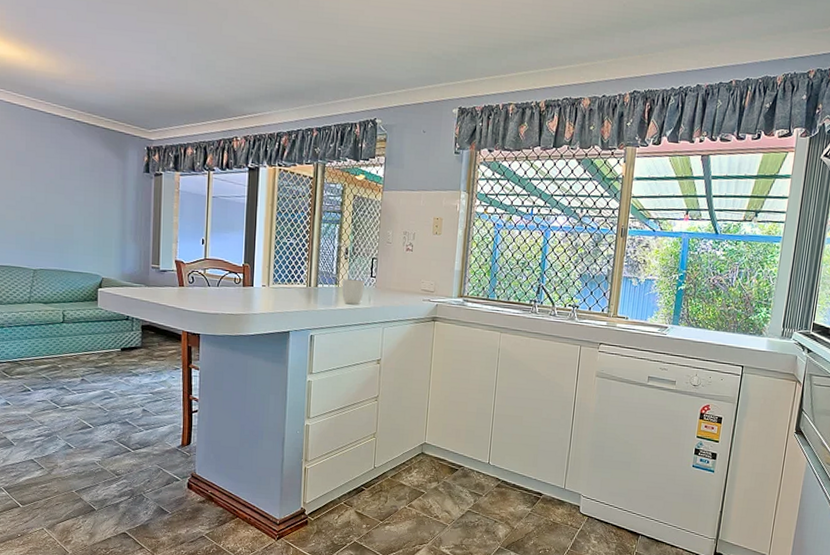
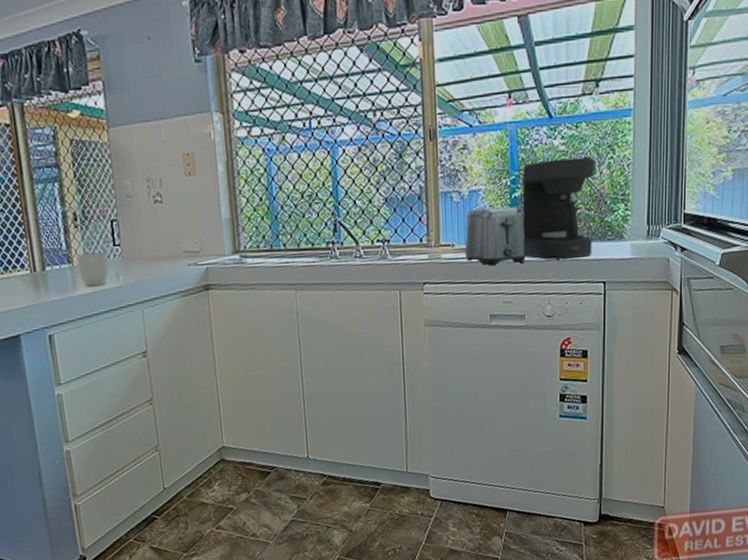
toaster: none [635,293,686,341] -> present [464,206,526,266]
coffee maker: none [682,265,747,344] -> present [522,157,594,260]

